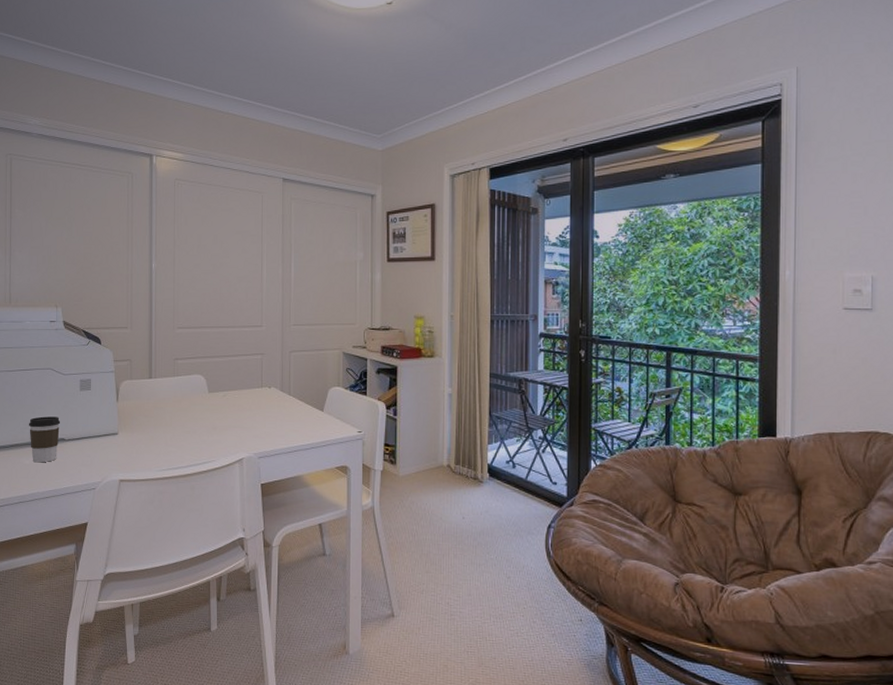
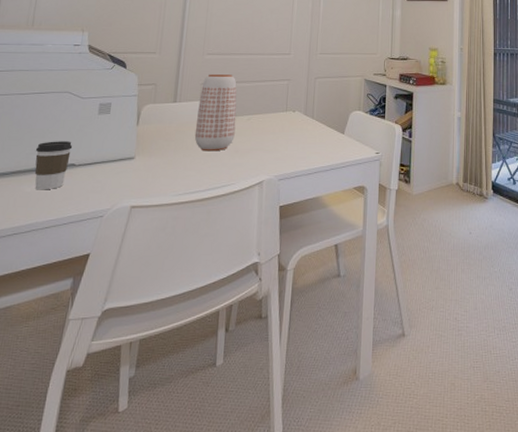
vase: none [172,349,212,428] -> present [194,74,237,152]

